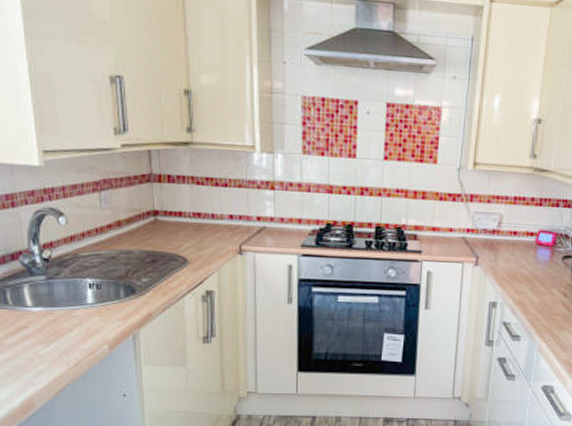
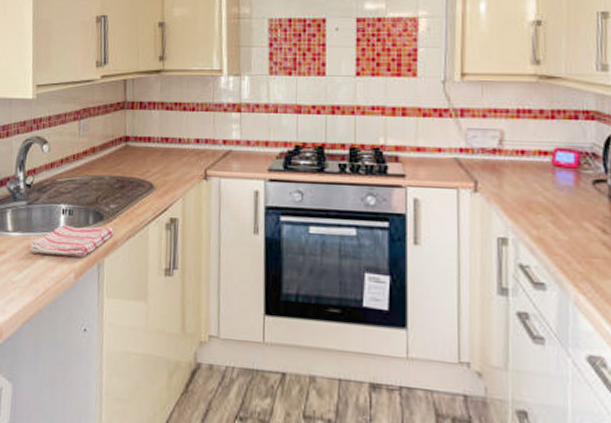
dish towel: none [55,299,148,329] -> present [30,225,115,257]

